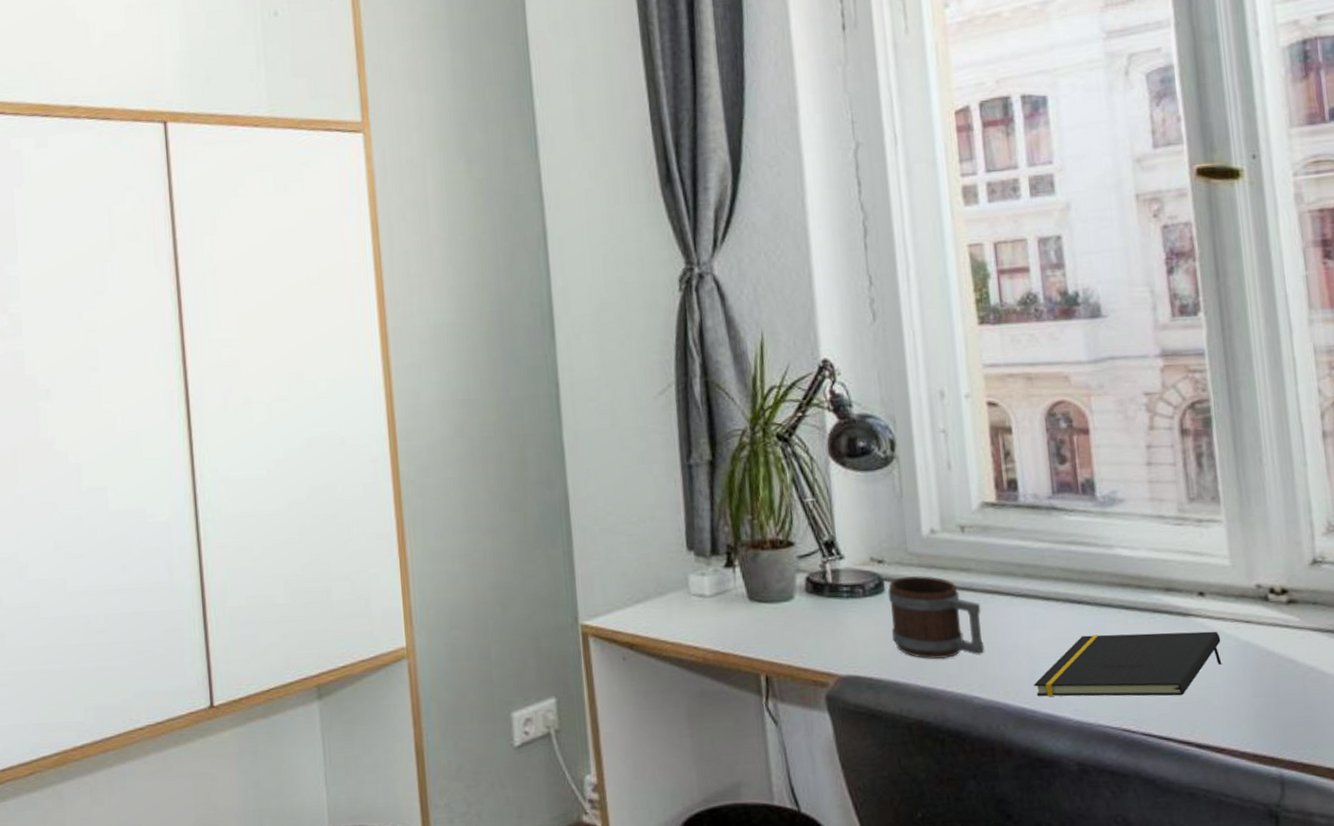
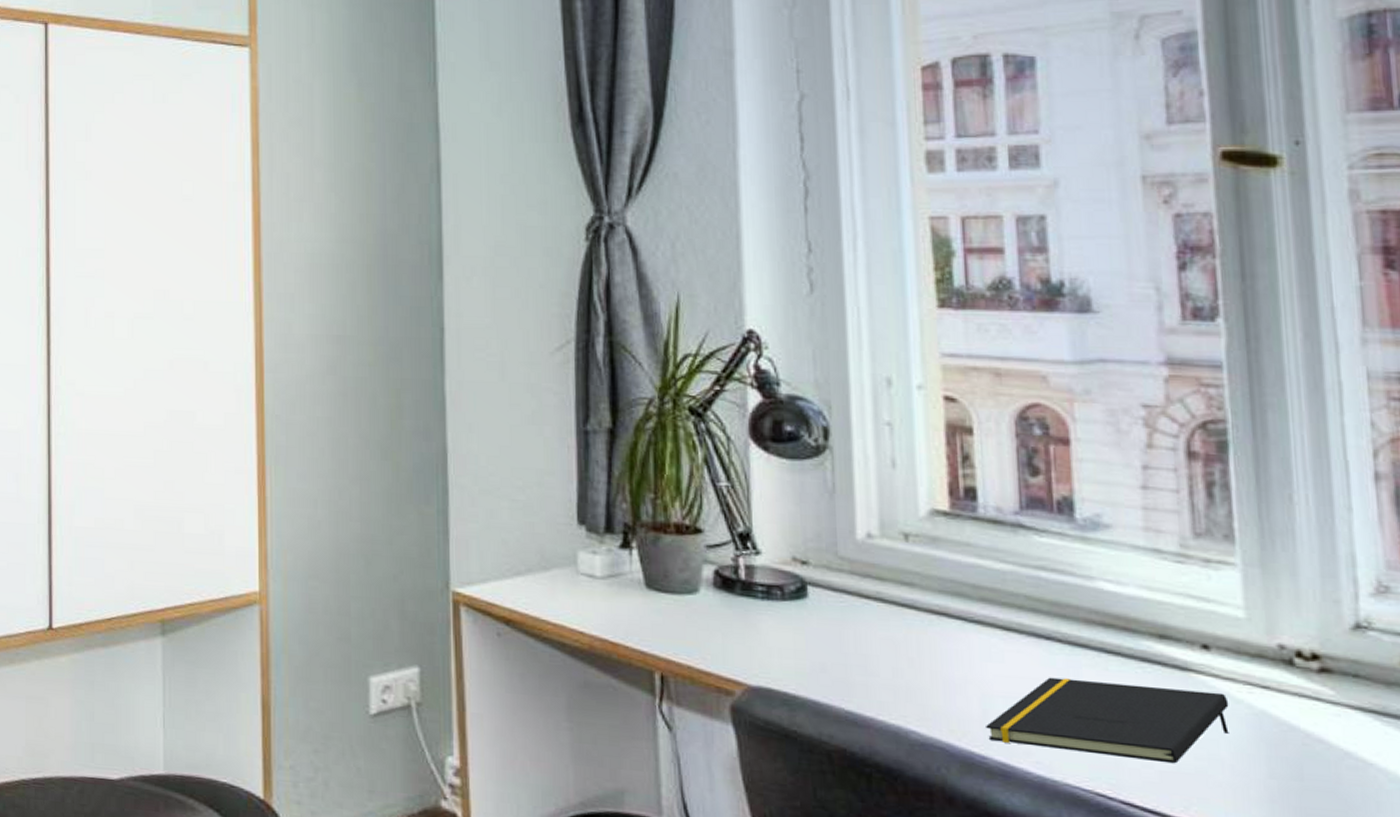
mug: present [887,575,985,660] -> none [811,583,927,684]

